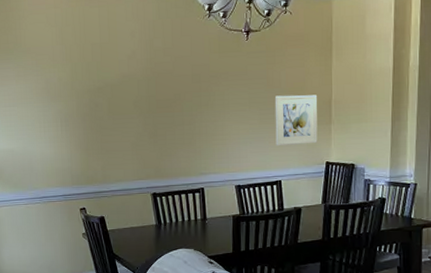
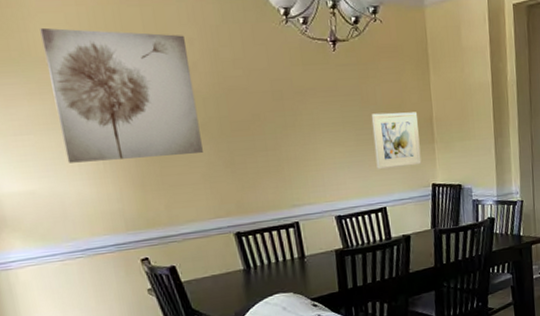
wall art: none [29,25,134,129] -> present [40,27,203,163]

